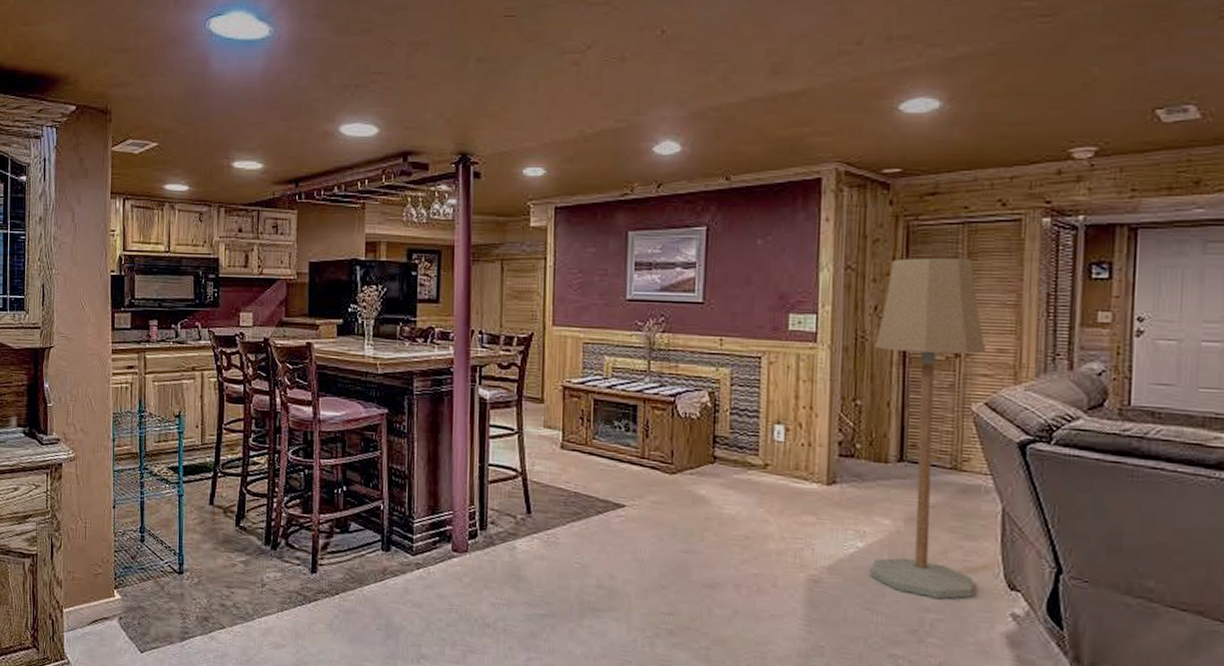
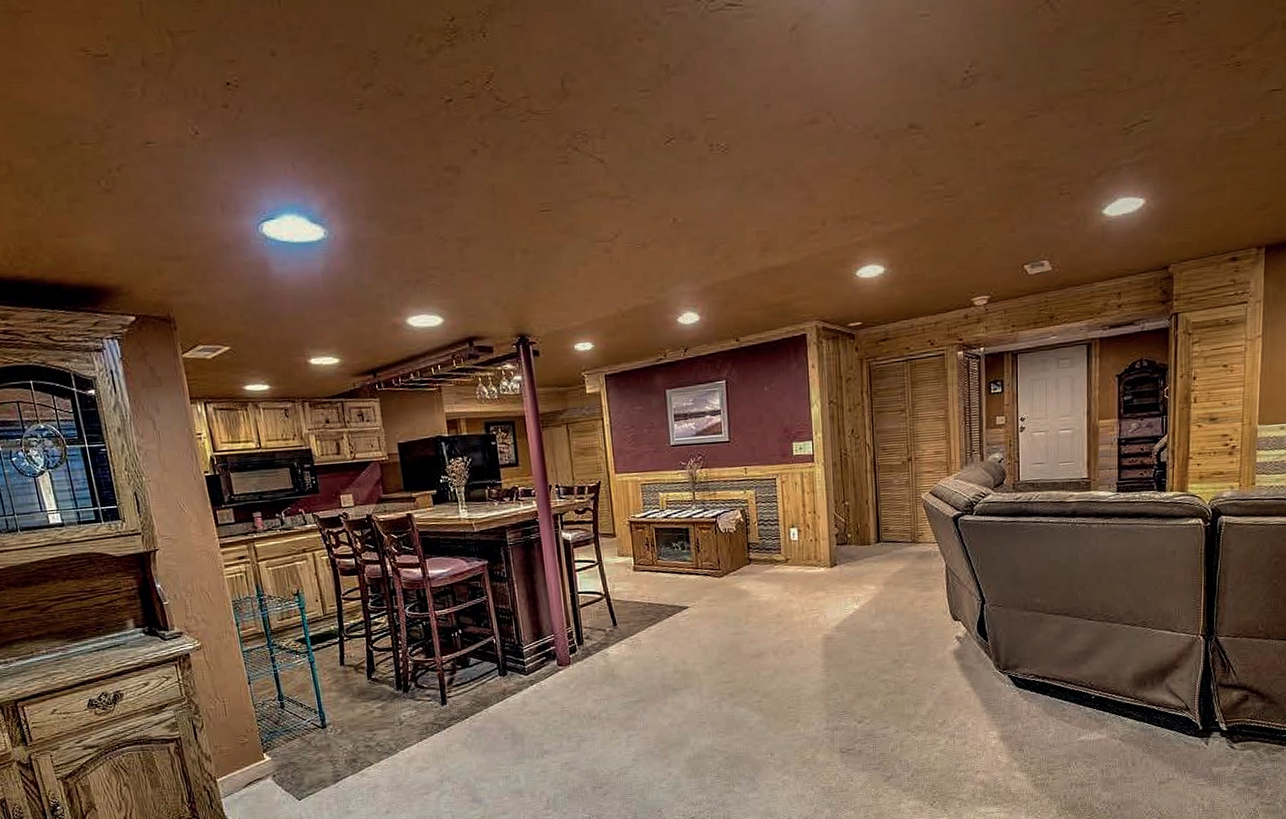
floor lamp: present [870,258,987,600] -> none [854,387,931,636]

